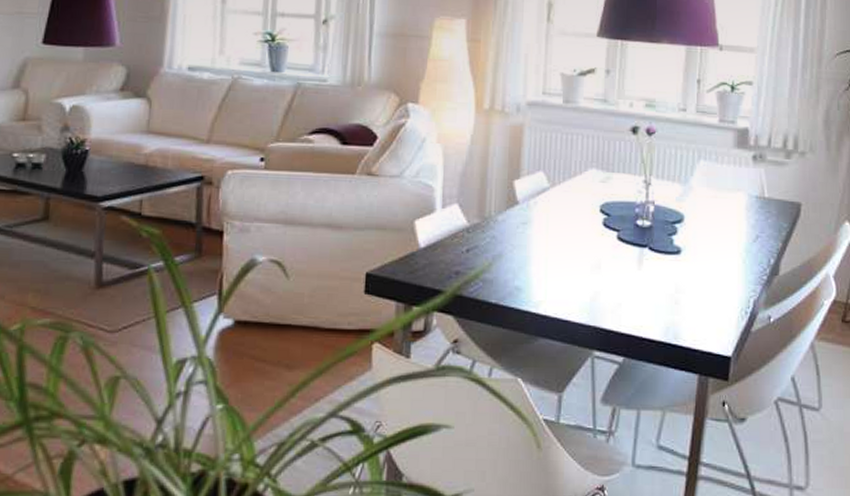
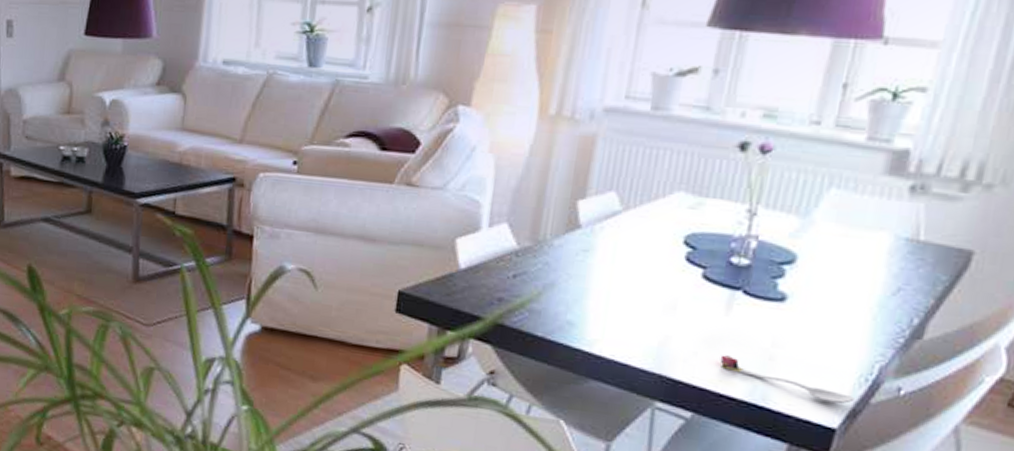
spoon: none [639,304,740,335] -> present [720,355,855,404]

